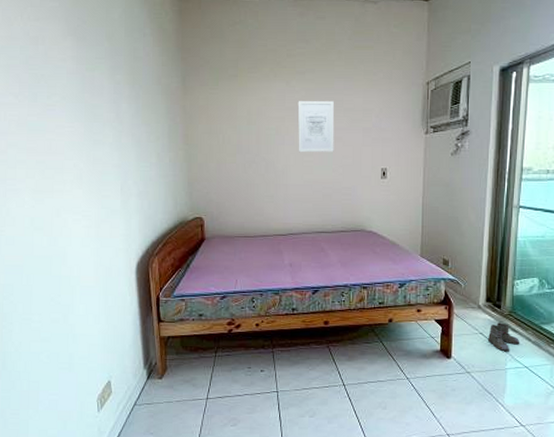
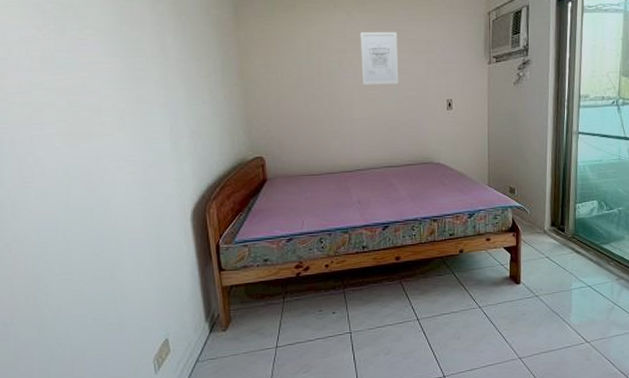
boots: present [487,322,520,352] -> none [553,245,583,274]

